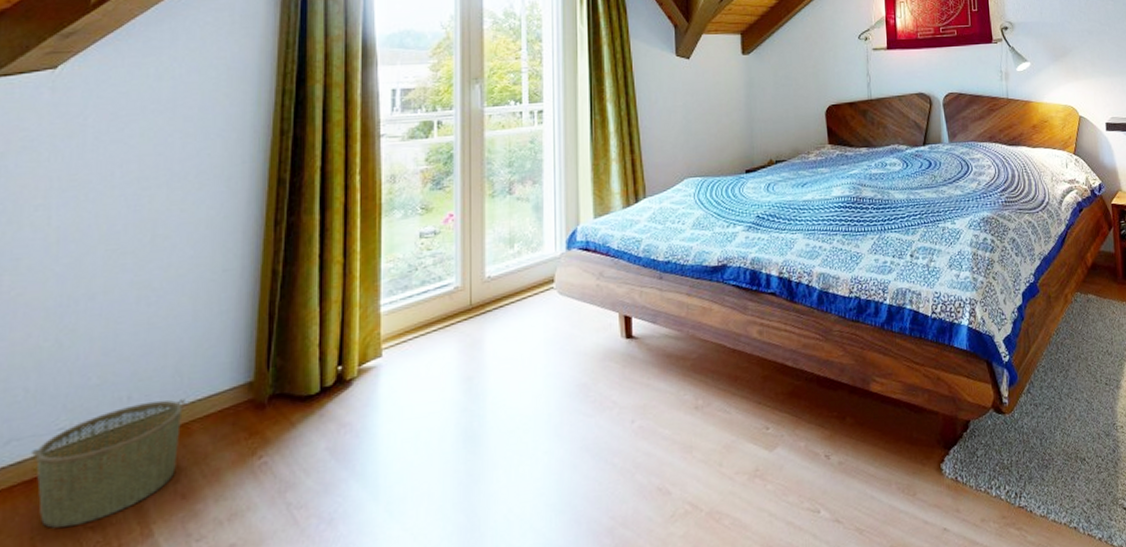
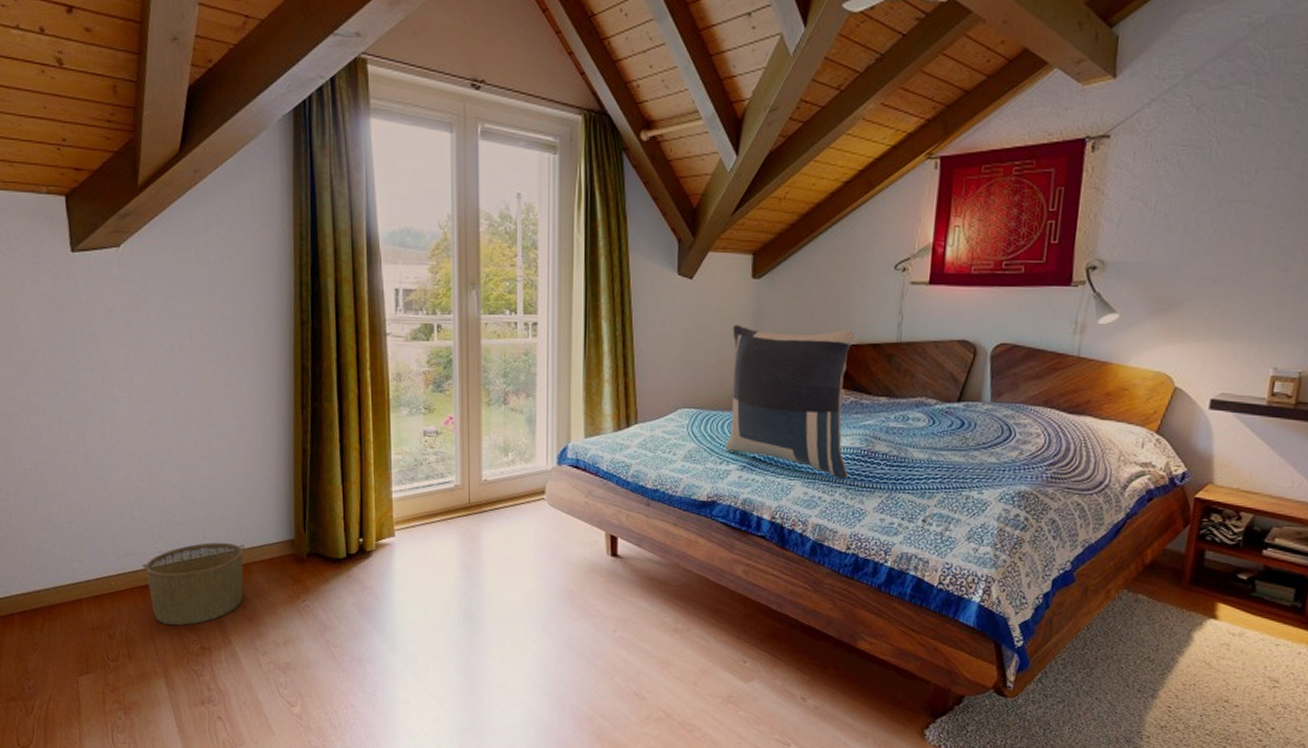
pillow: none [729,92,842,228] -> present [726,325,853,480]

